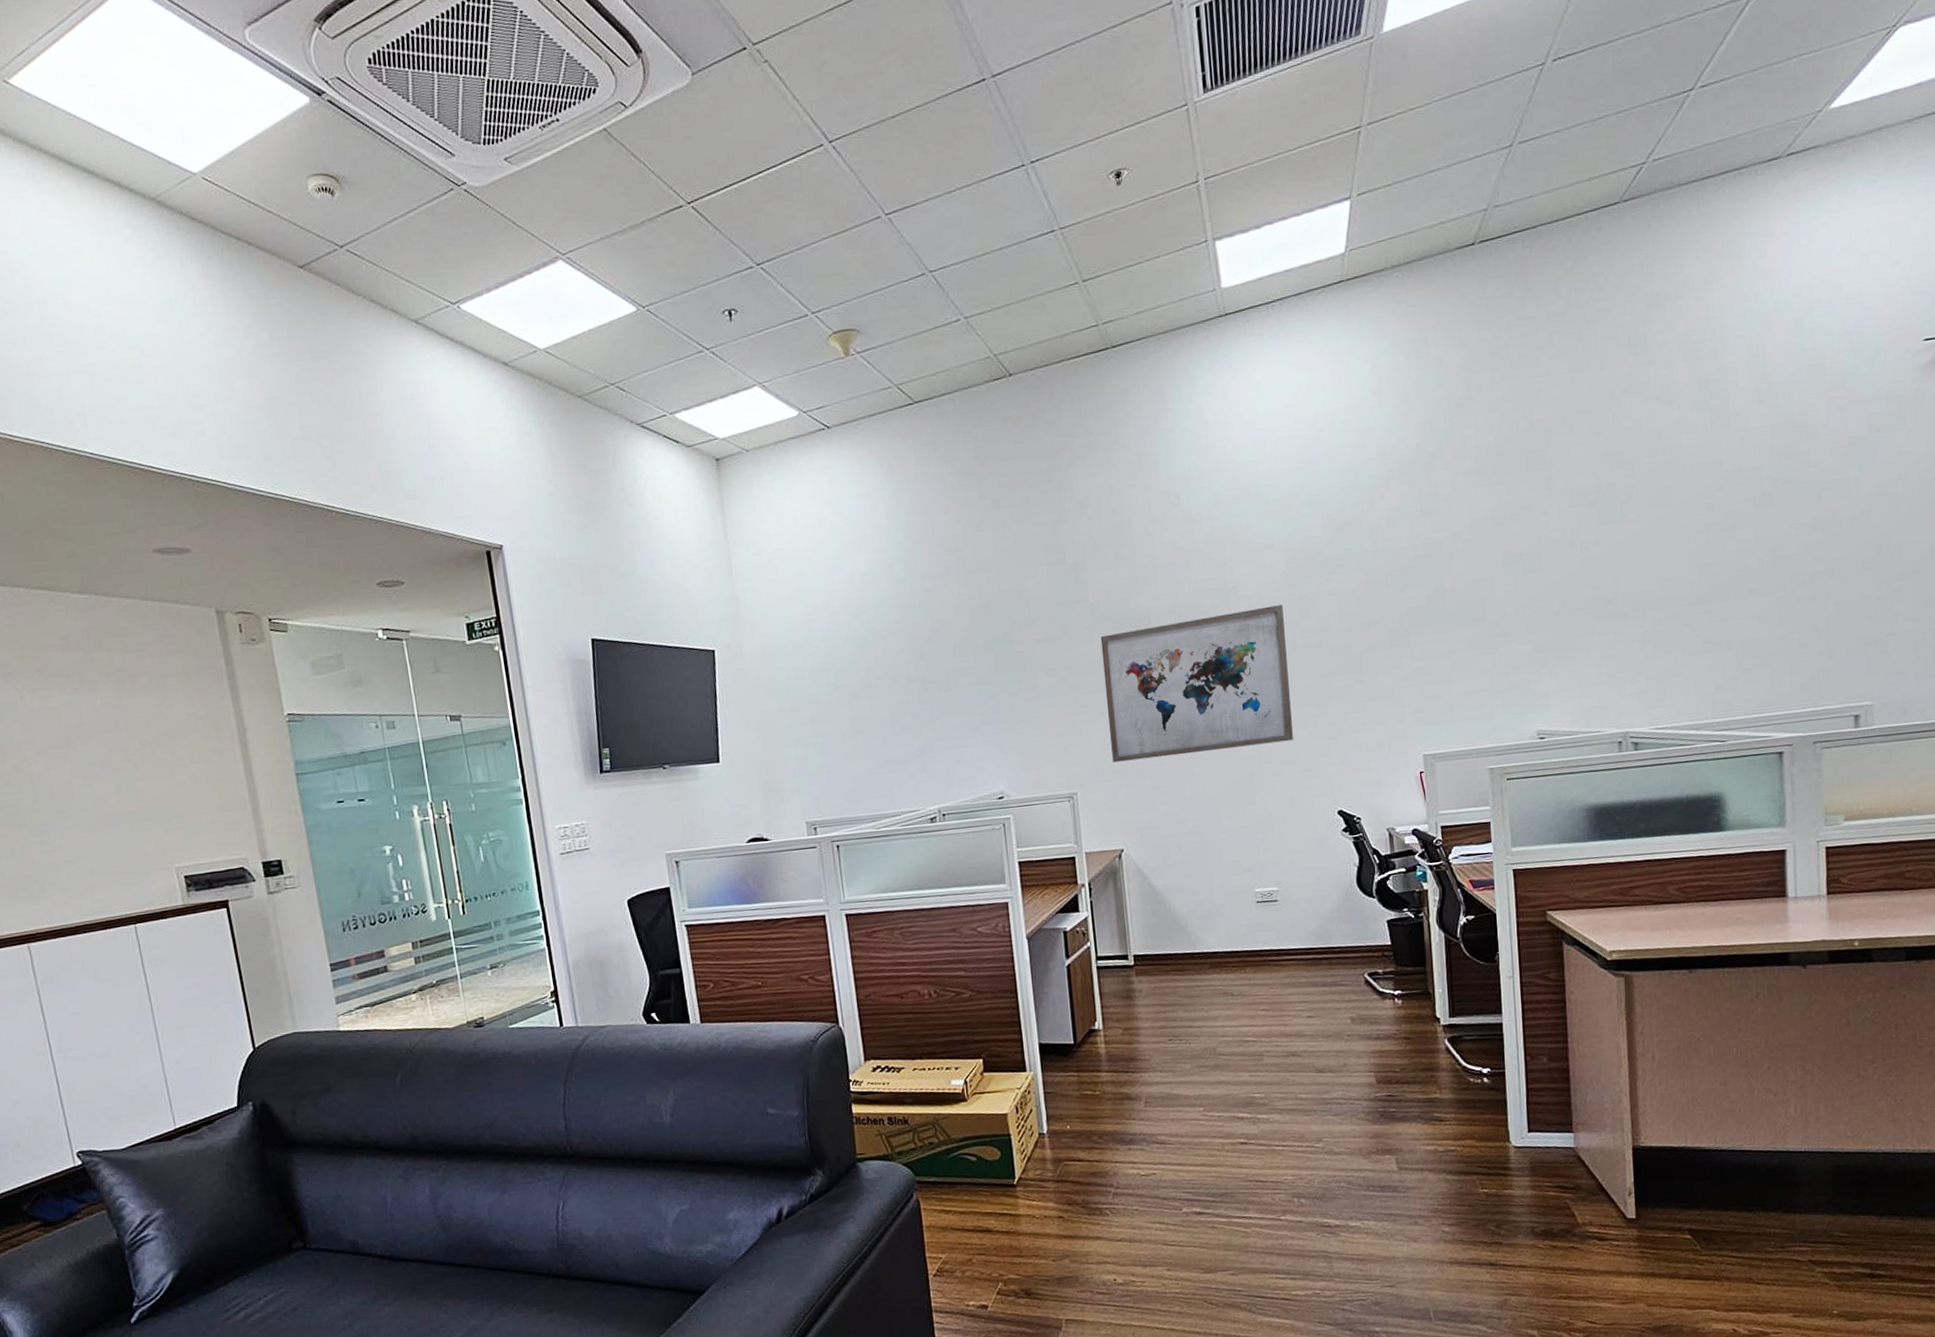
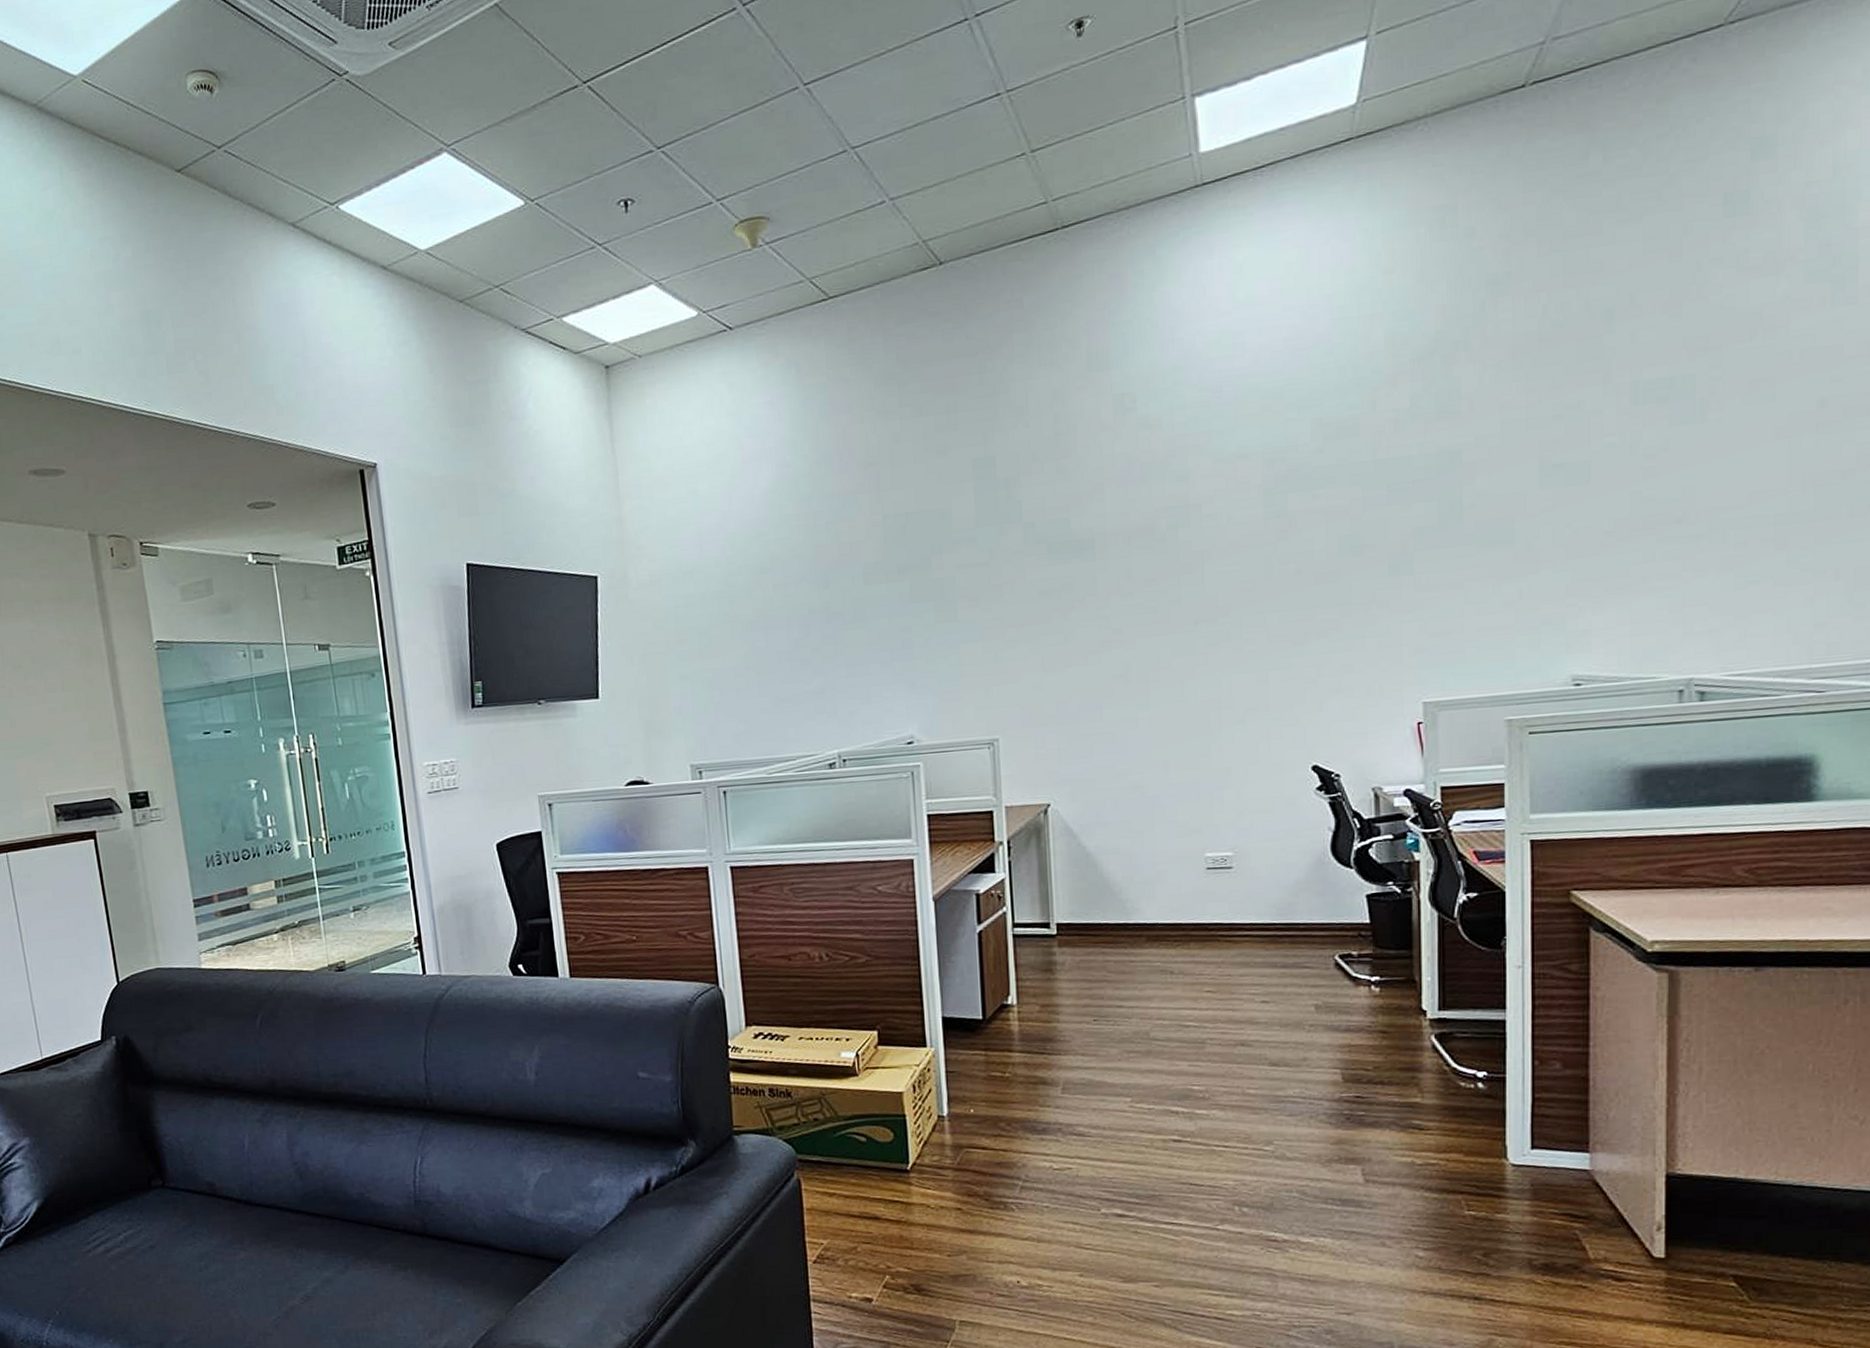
wall art: present [1100,605,1293,763] -> none [1034,525,1261,706]

